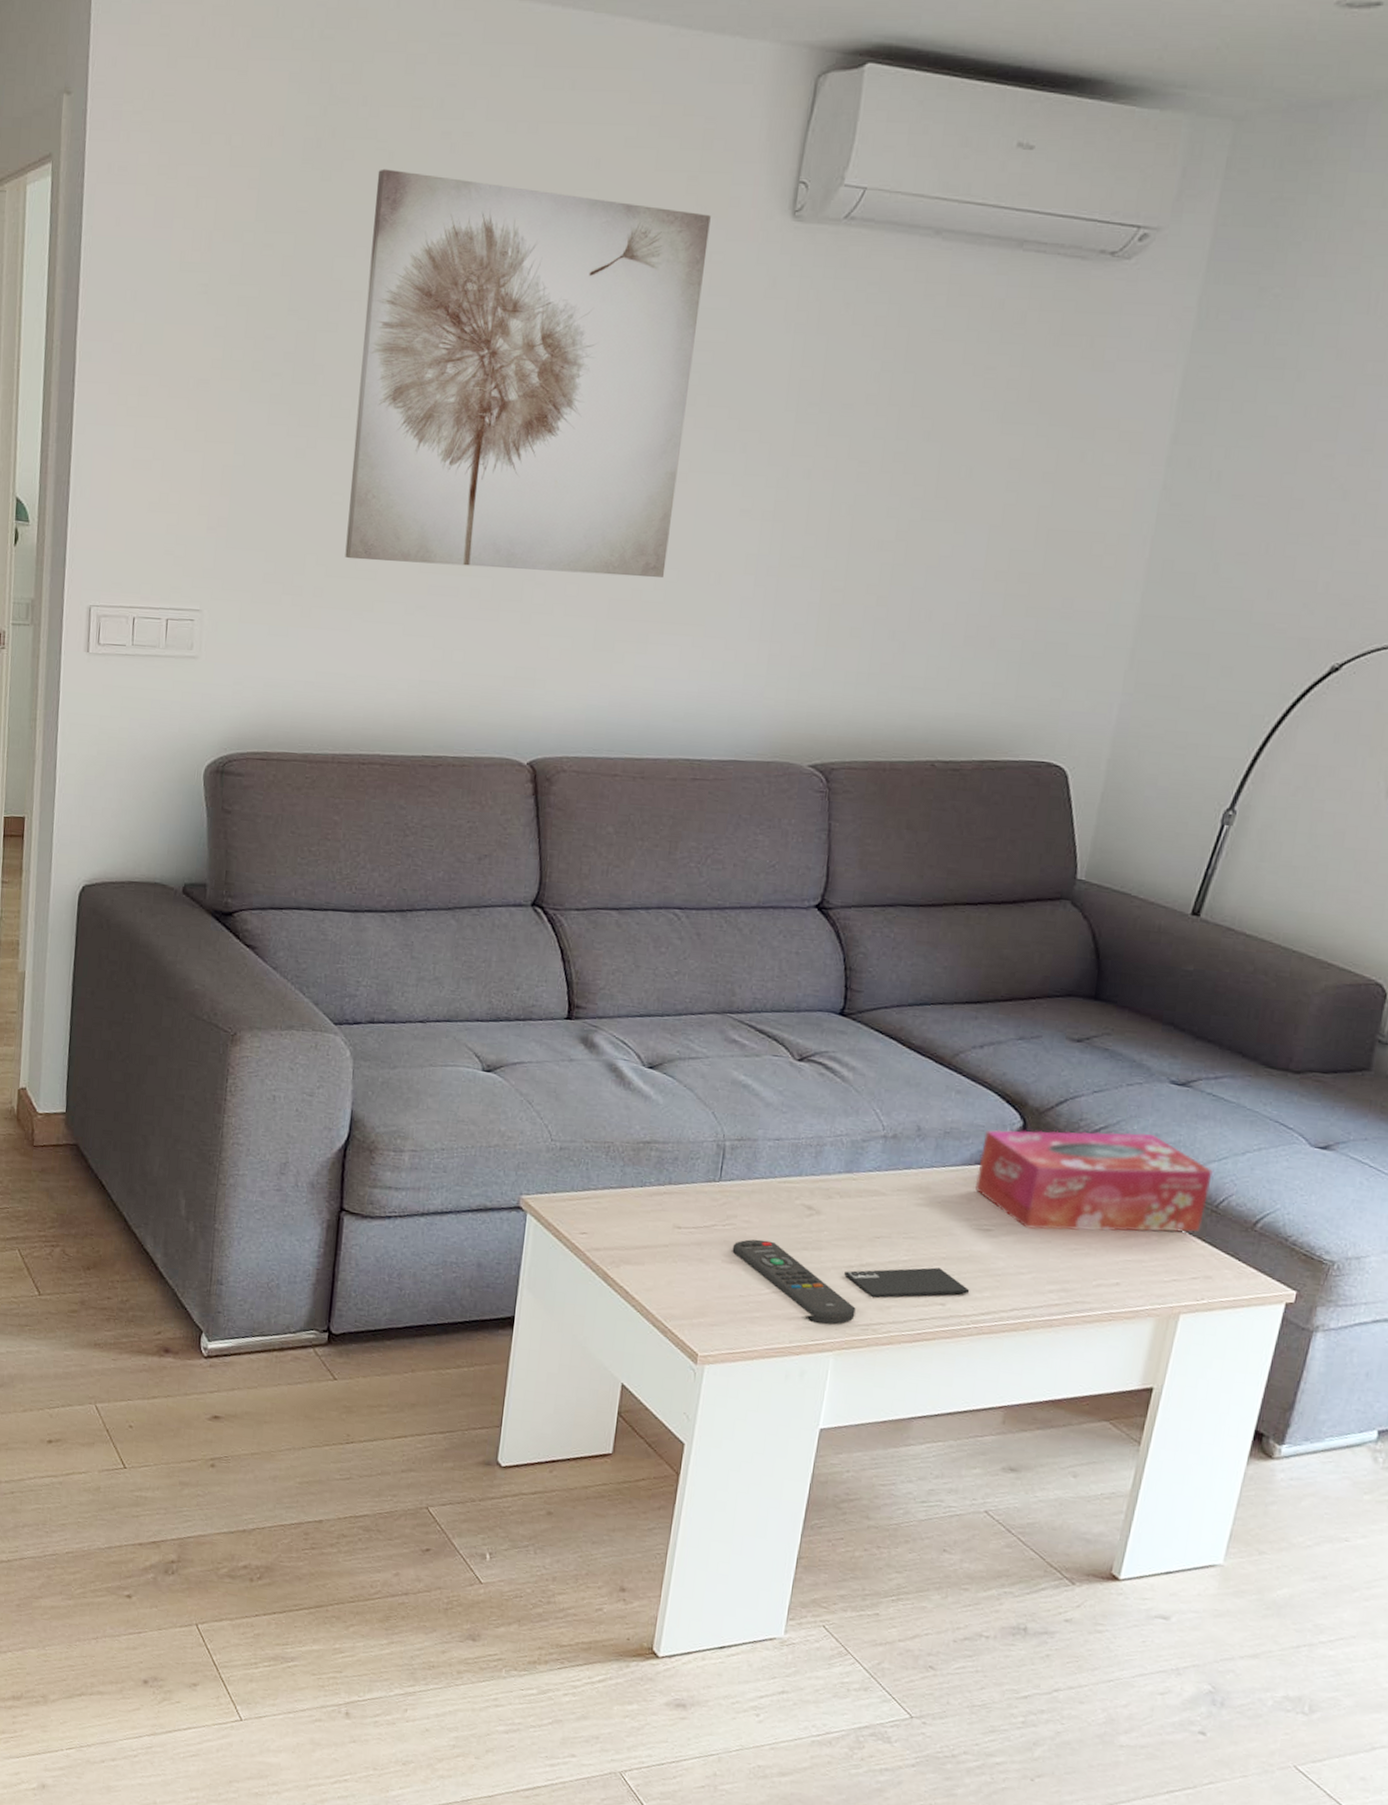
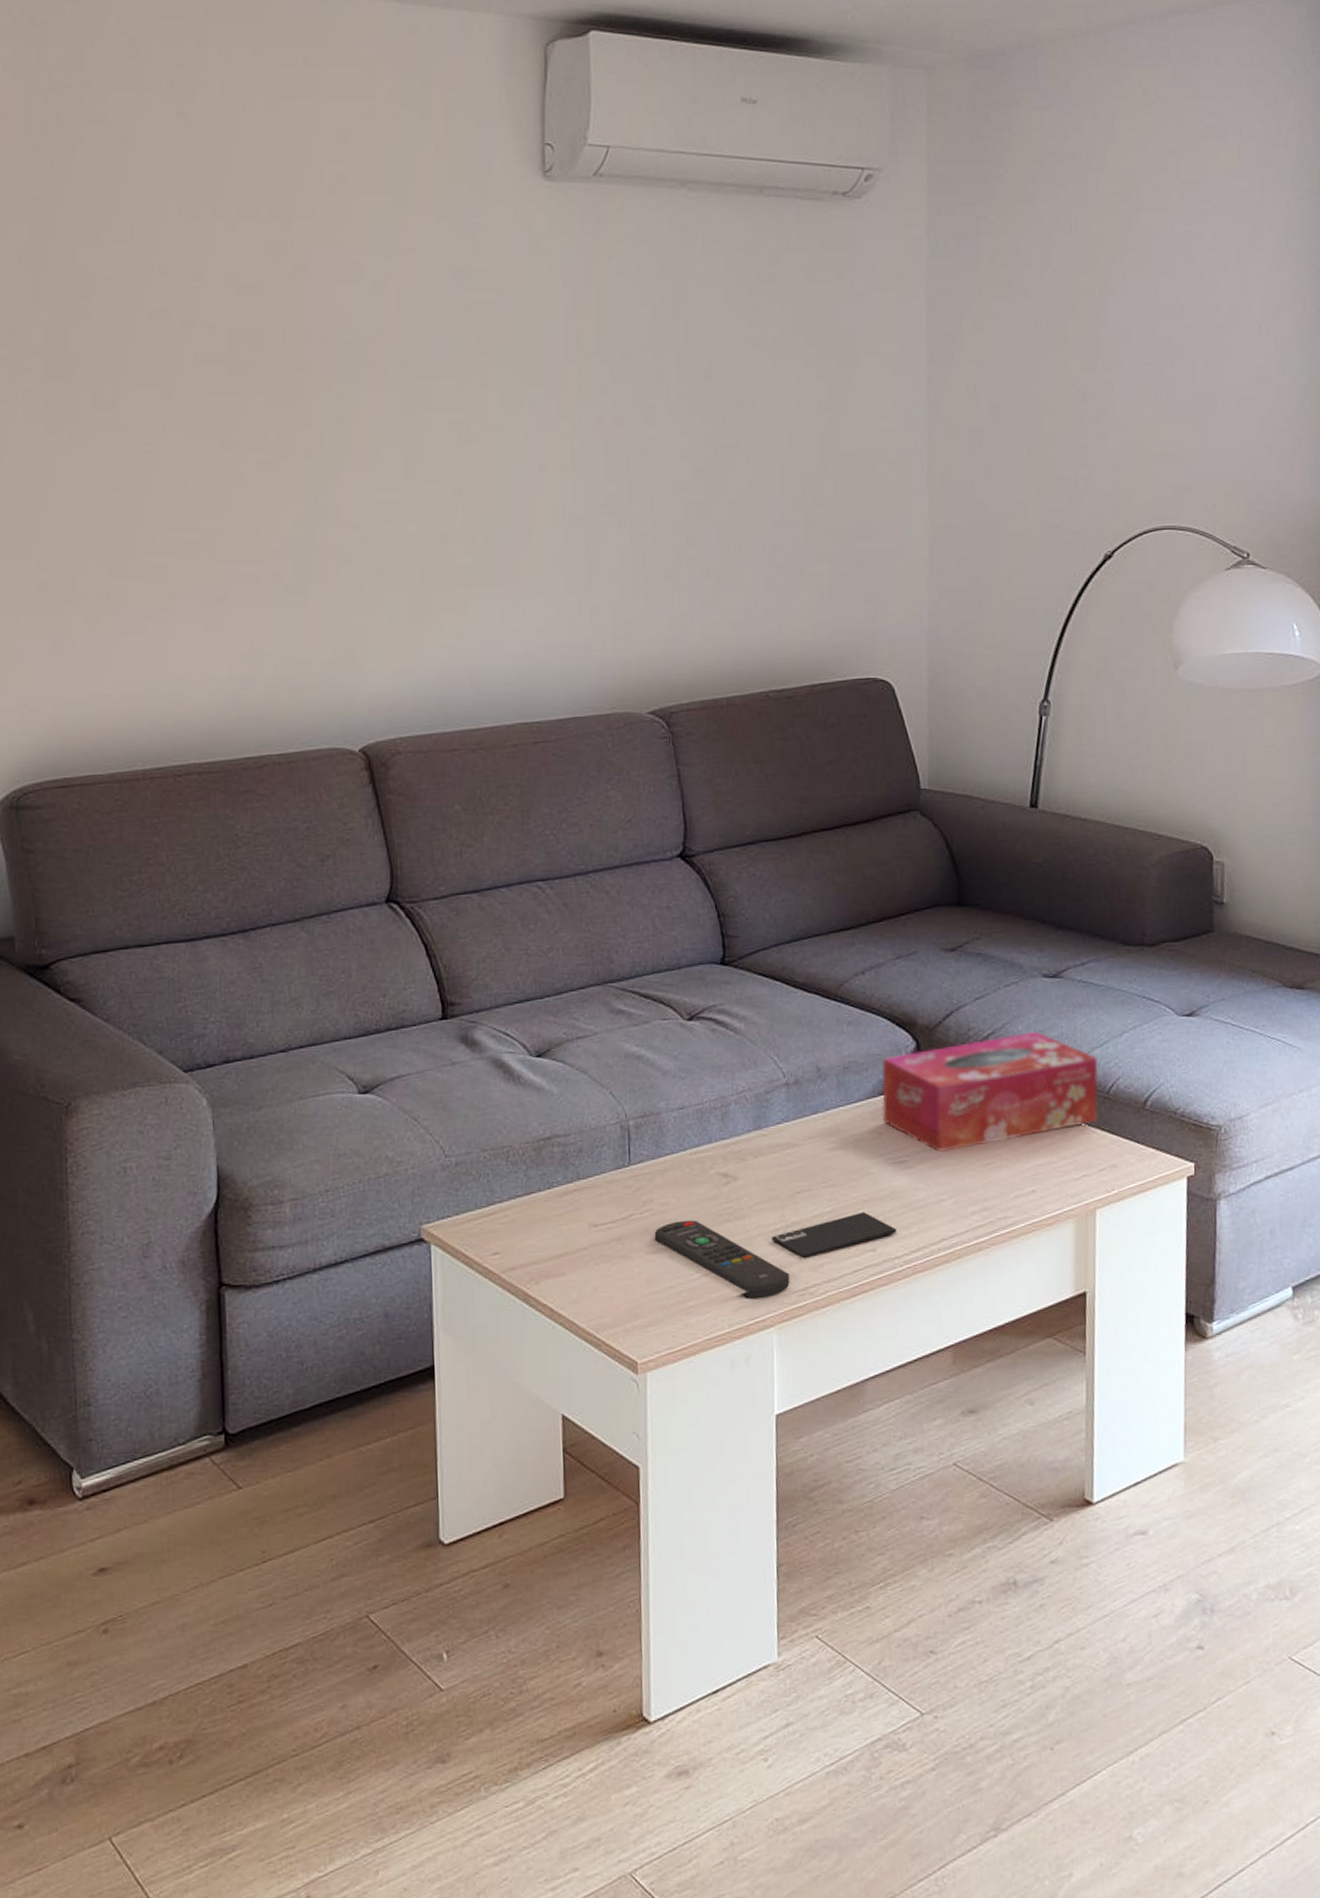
wall art: present [345,169,711,578] -> none [112,152,473,557]

